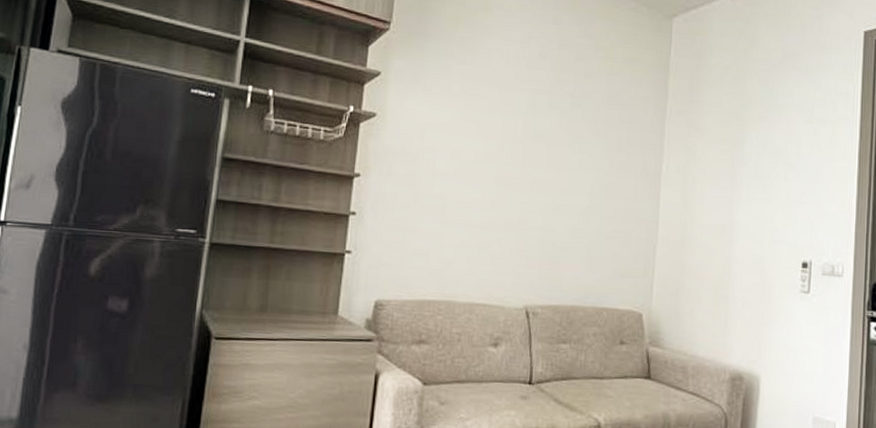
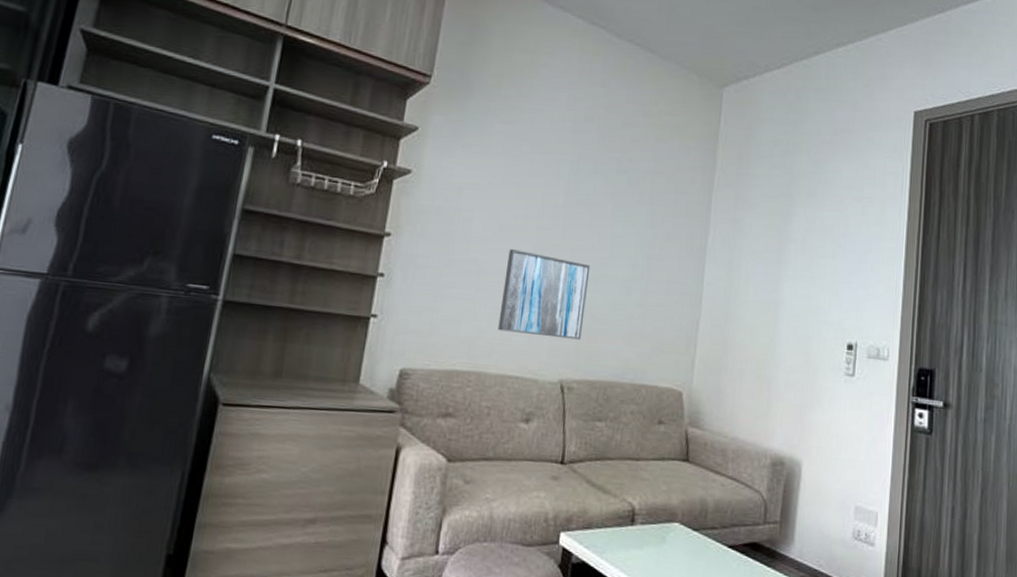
wall art: none [464,184,550,268] -> present [498,249,591,340]

